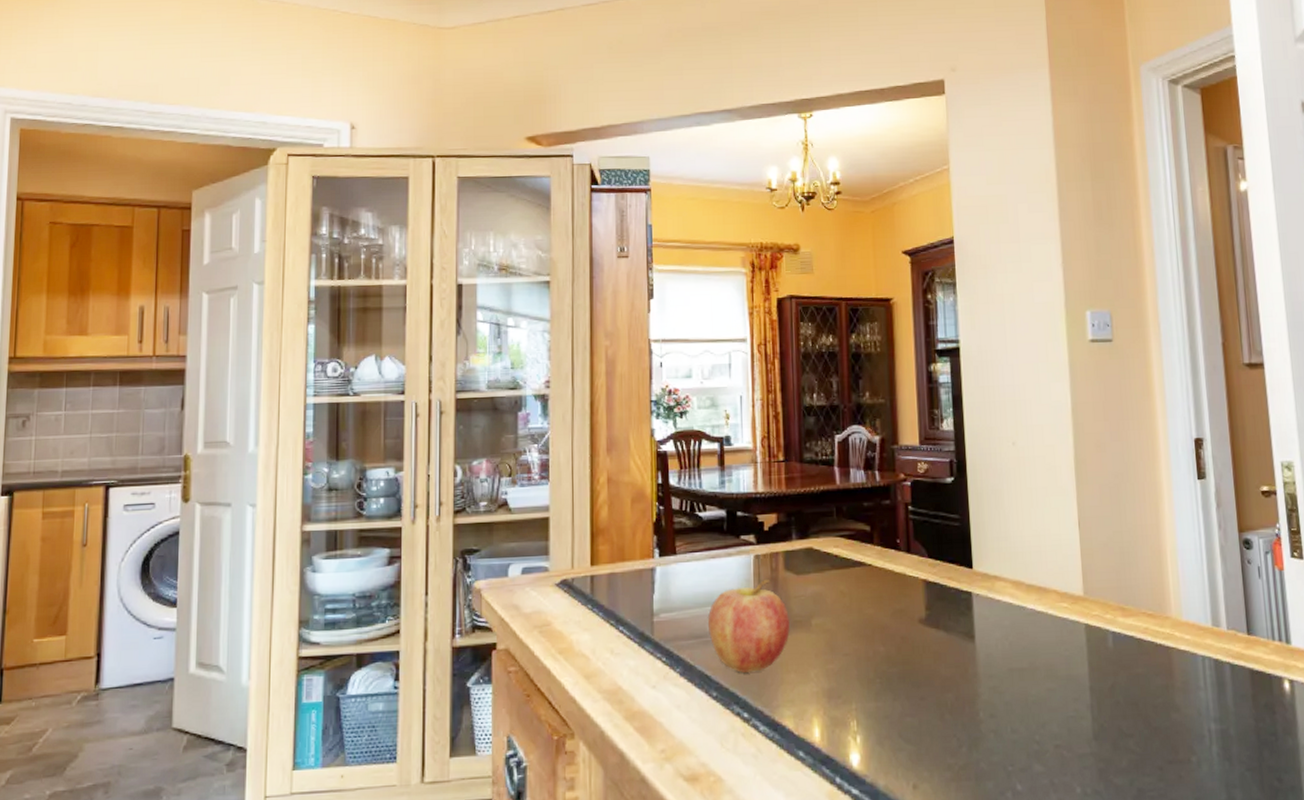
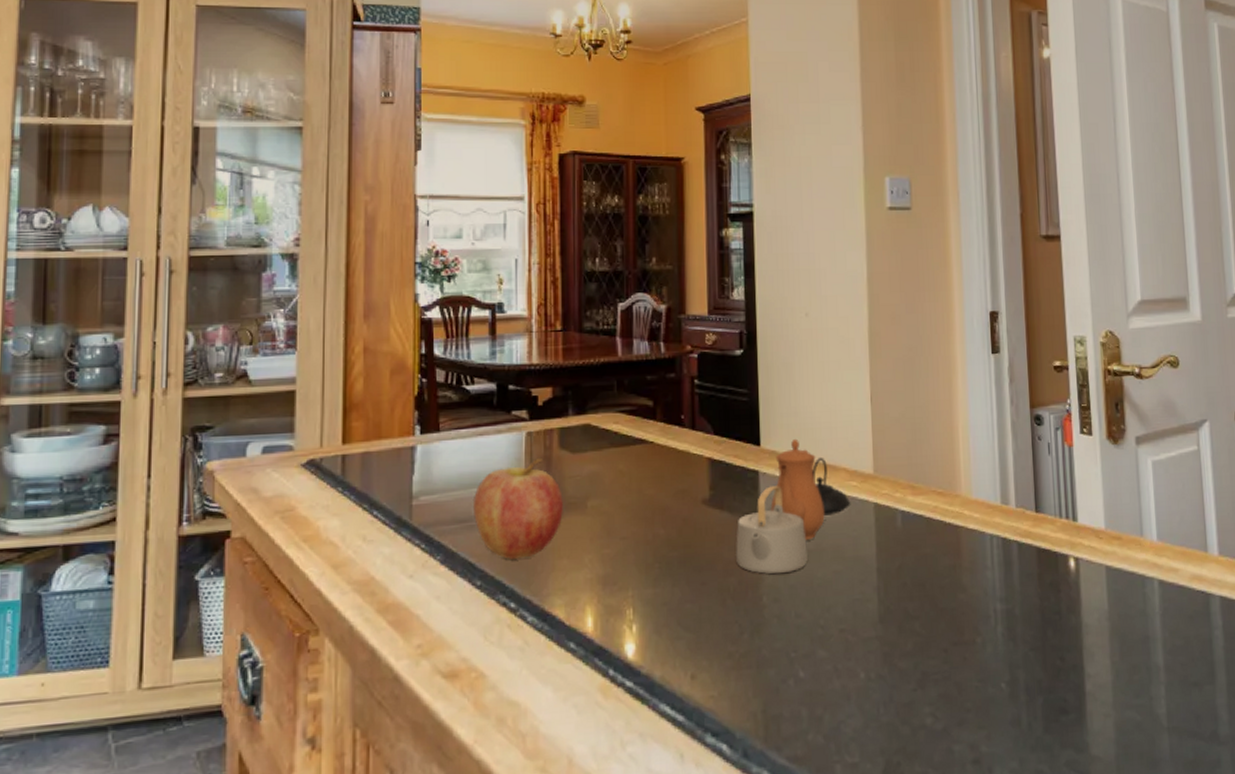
teapot: none [952,561,1062,691] -> present [736,438,851,575]

